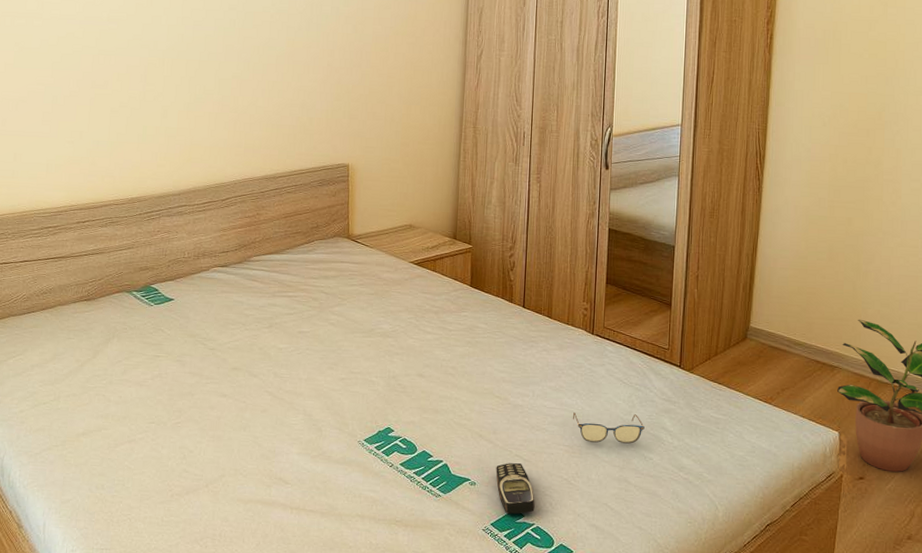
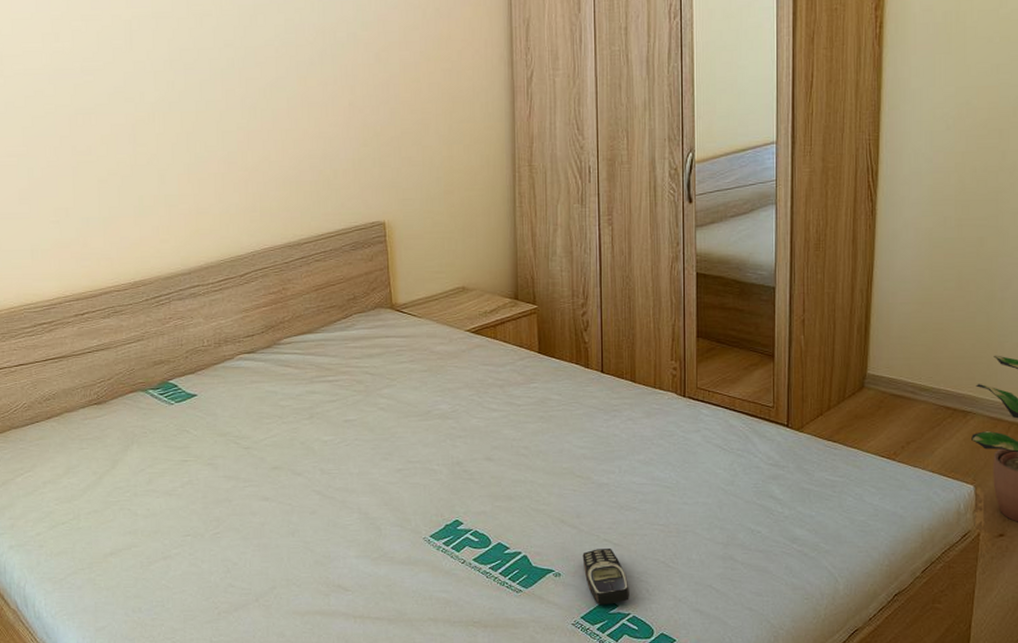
glasses: present [572,412,645,444] -> none [666,484,750,519]

